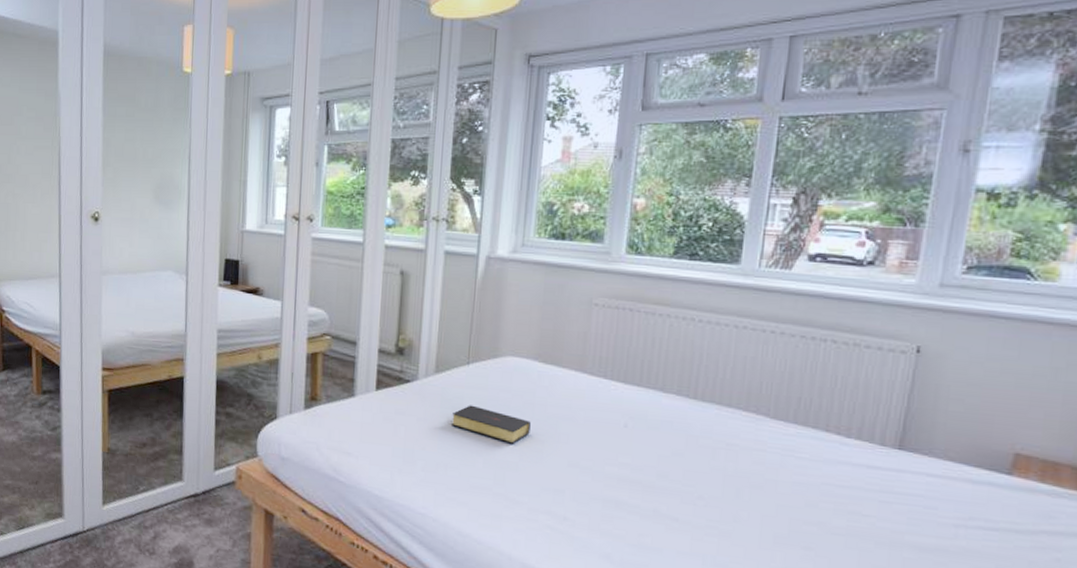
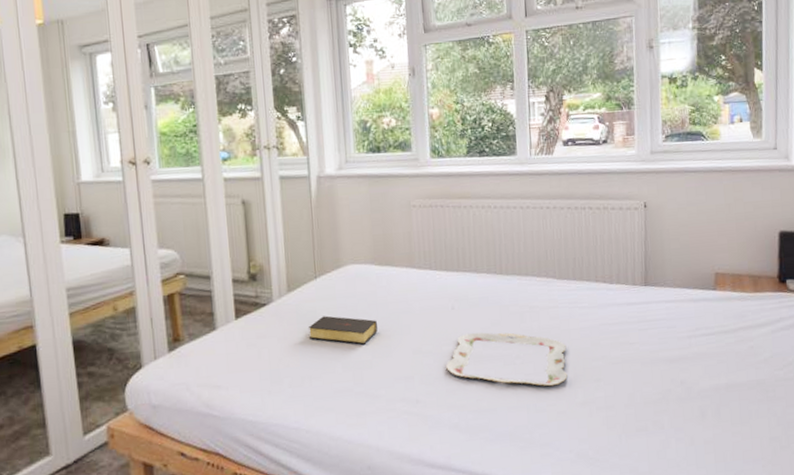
serving tray: none [606,457,770,541] -> present [446,332,568,386]

